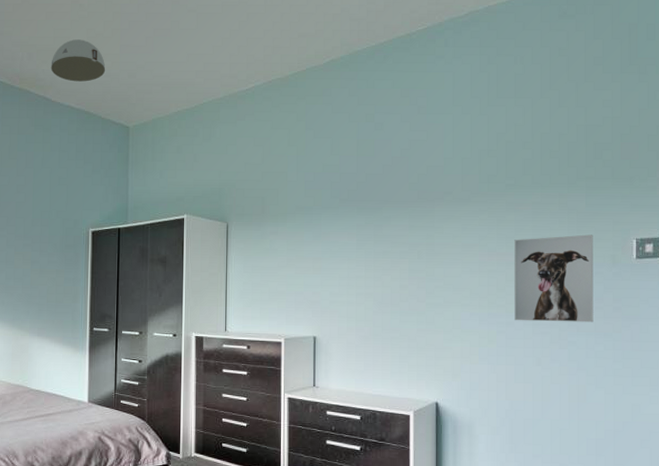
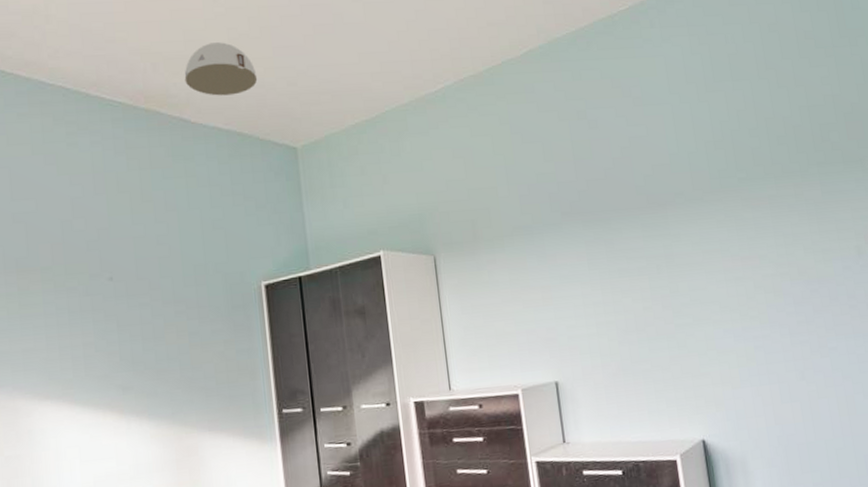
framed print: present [514,234,594,323] -> none [756,225,850,333]

